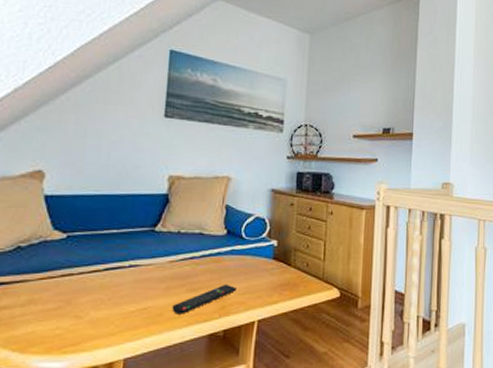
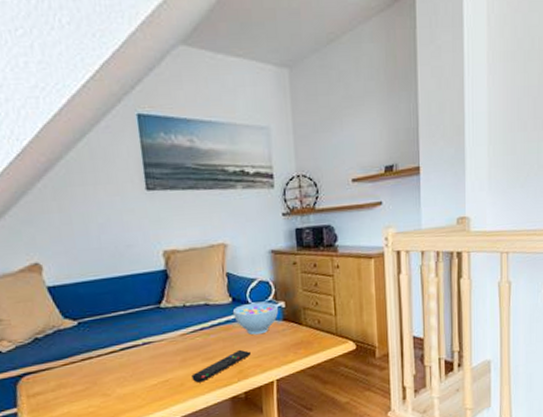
bowl: none [225,237,271,271] -> present [232,302,279,335]

